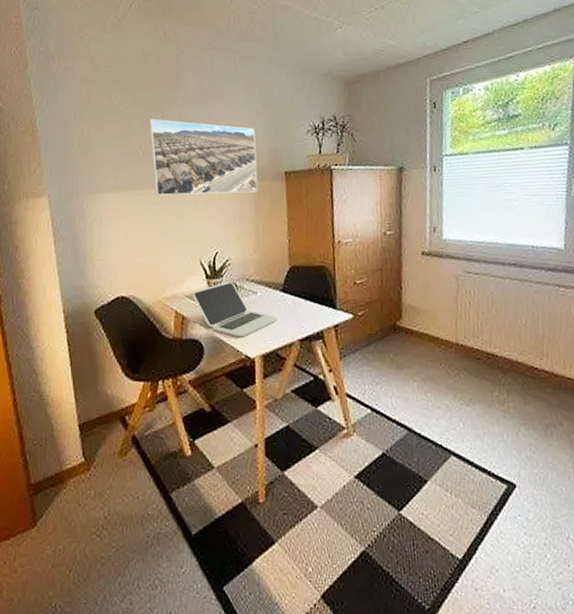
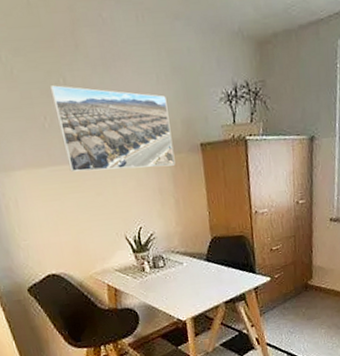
laptop: present [192,281,277,338] -> none [122,254,203,304]

